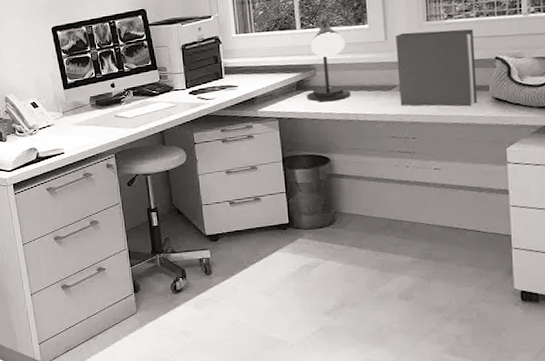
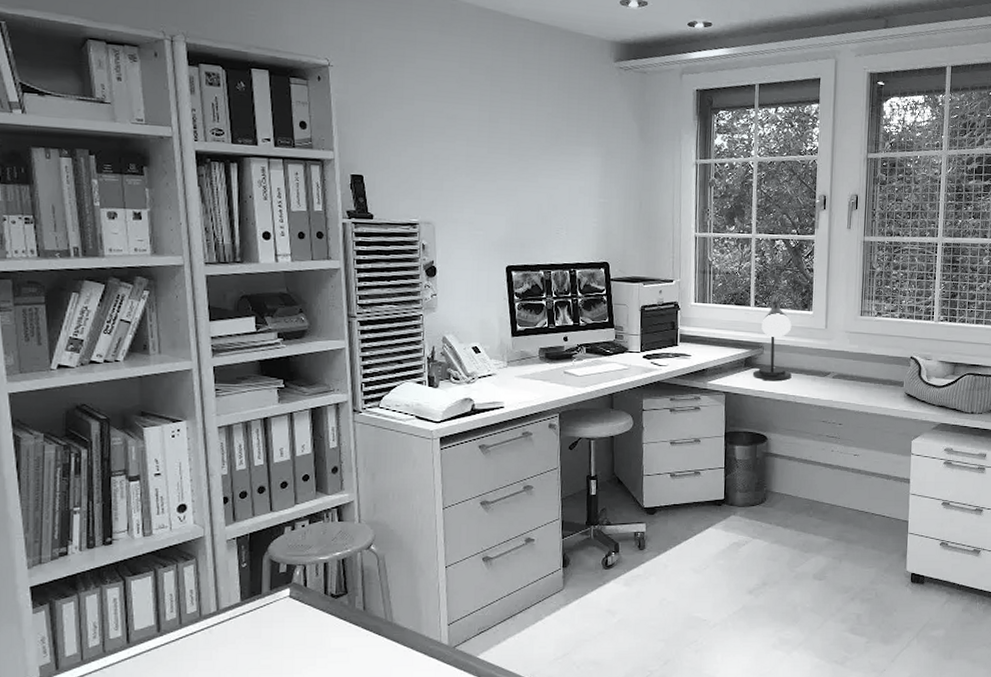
binder: present [396,29,477,107] -> none [832,323,896,399]

